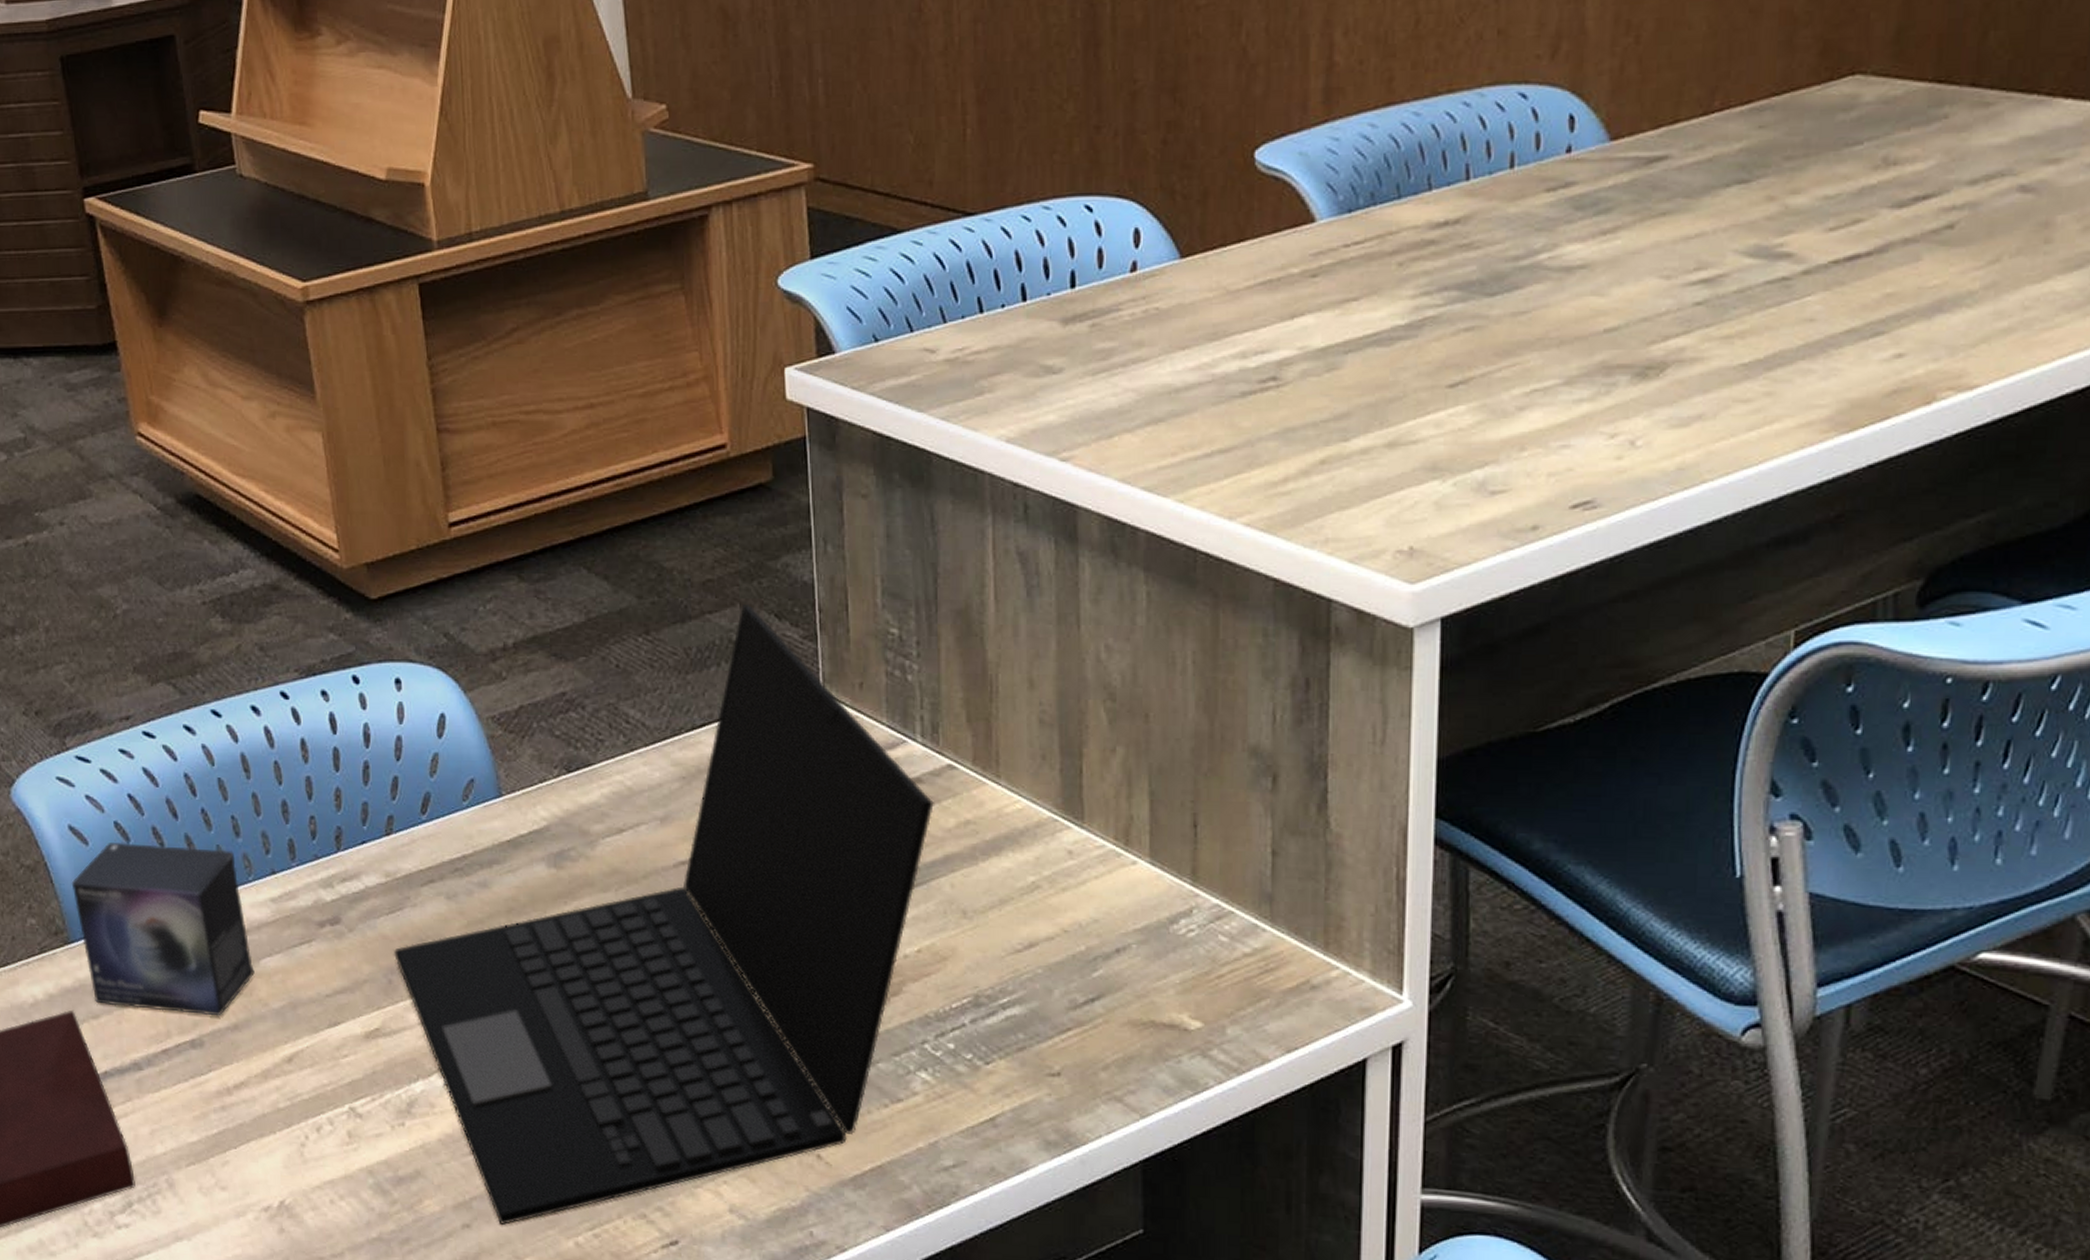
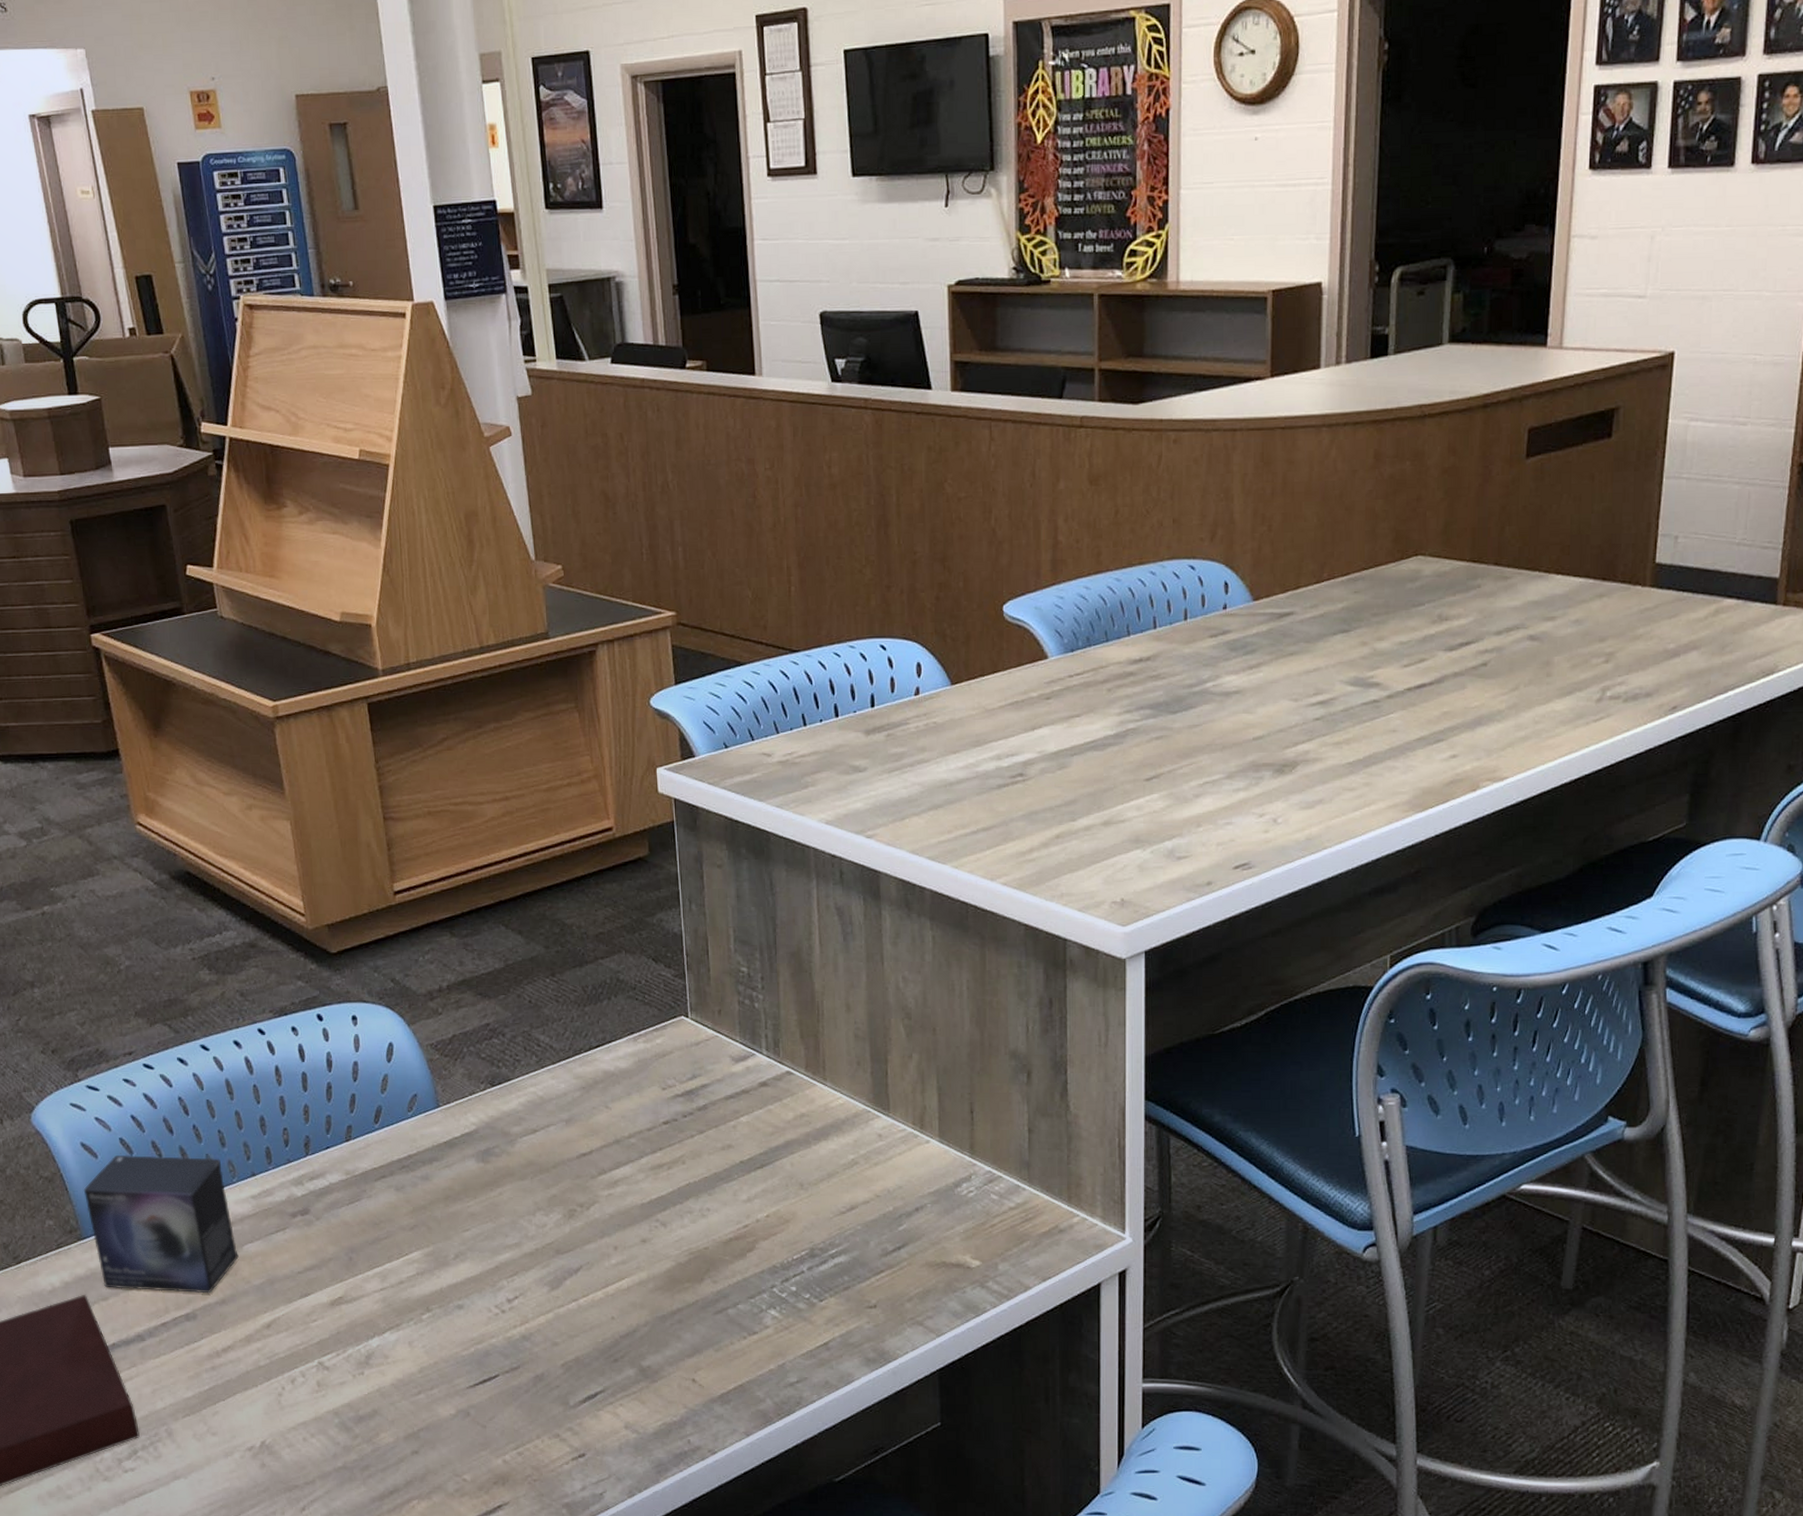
laptop: present [394,603,934,1225] -> none [354,950,777,1449]

